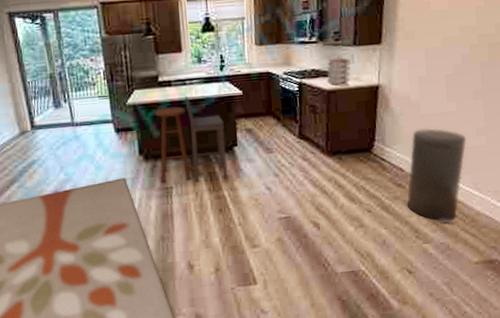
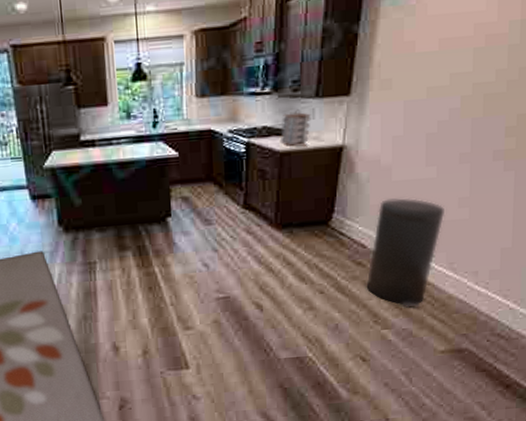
bar stool: present [154,106,192,182] -> none [75,170,118,257]
bar stool: present [184,96,228,182] -> none [110,158,160,256]

